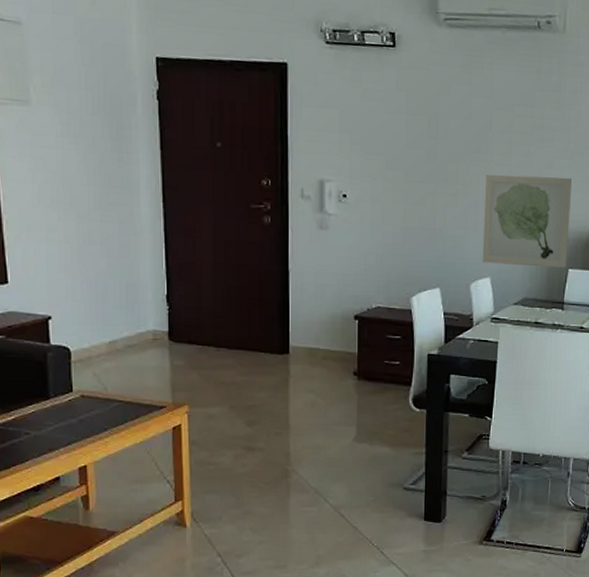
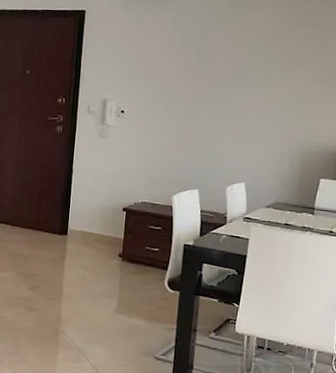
wall art: present [482,174,572,268] -> none [238,96,327,178]

